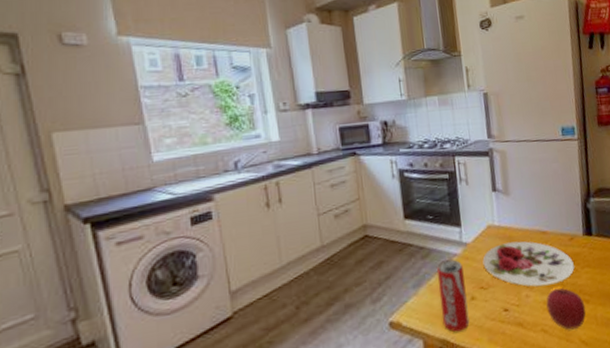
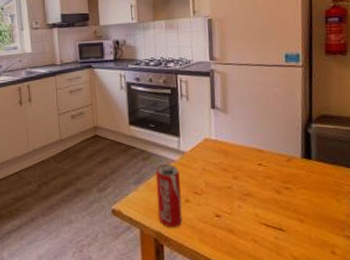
plate: present [482,241,575,287] -> none [198,156,290,200]
apple: present [546,288,586,330] -> none [258,204,300,244]

